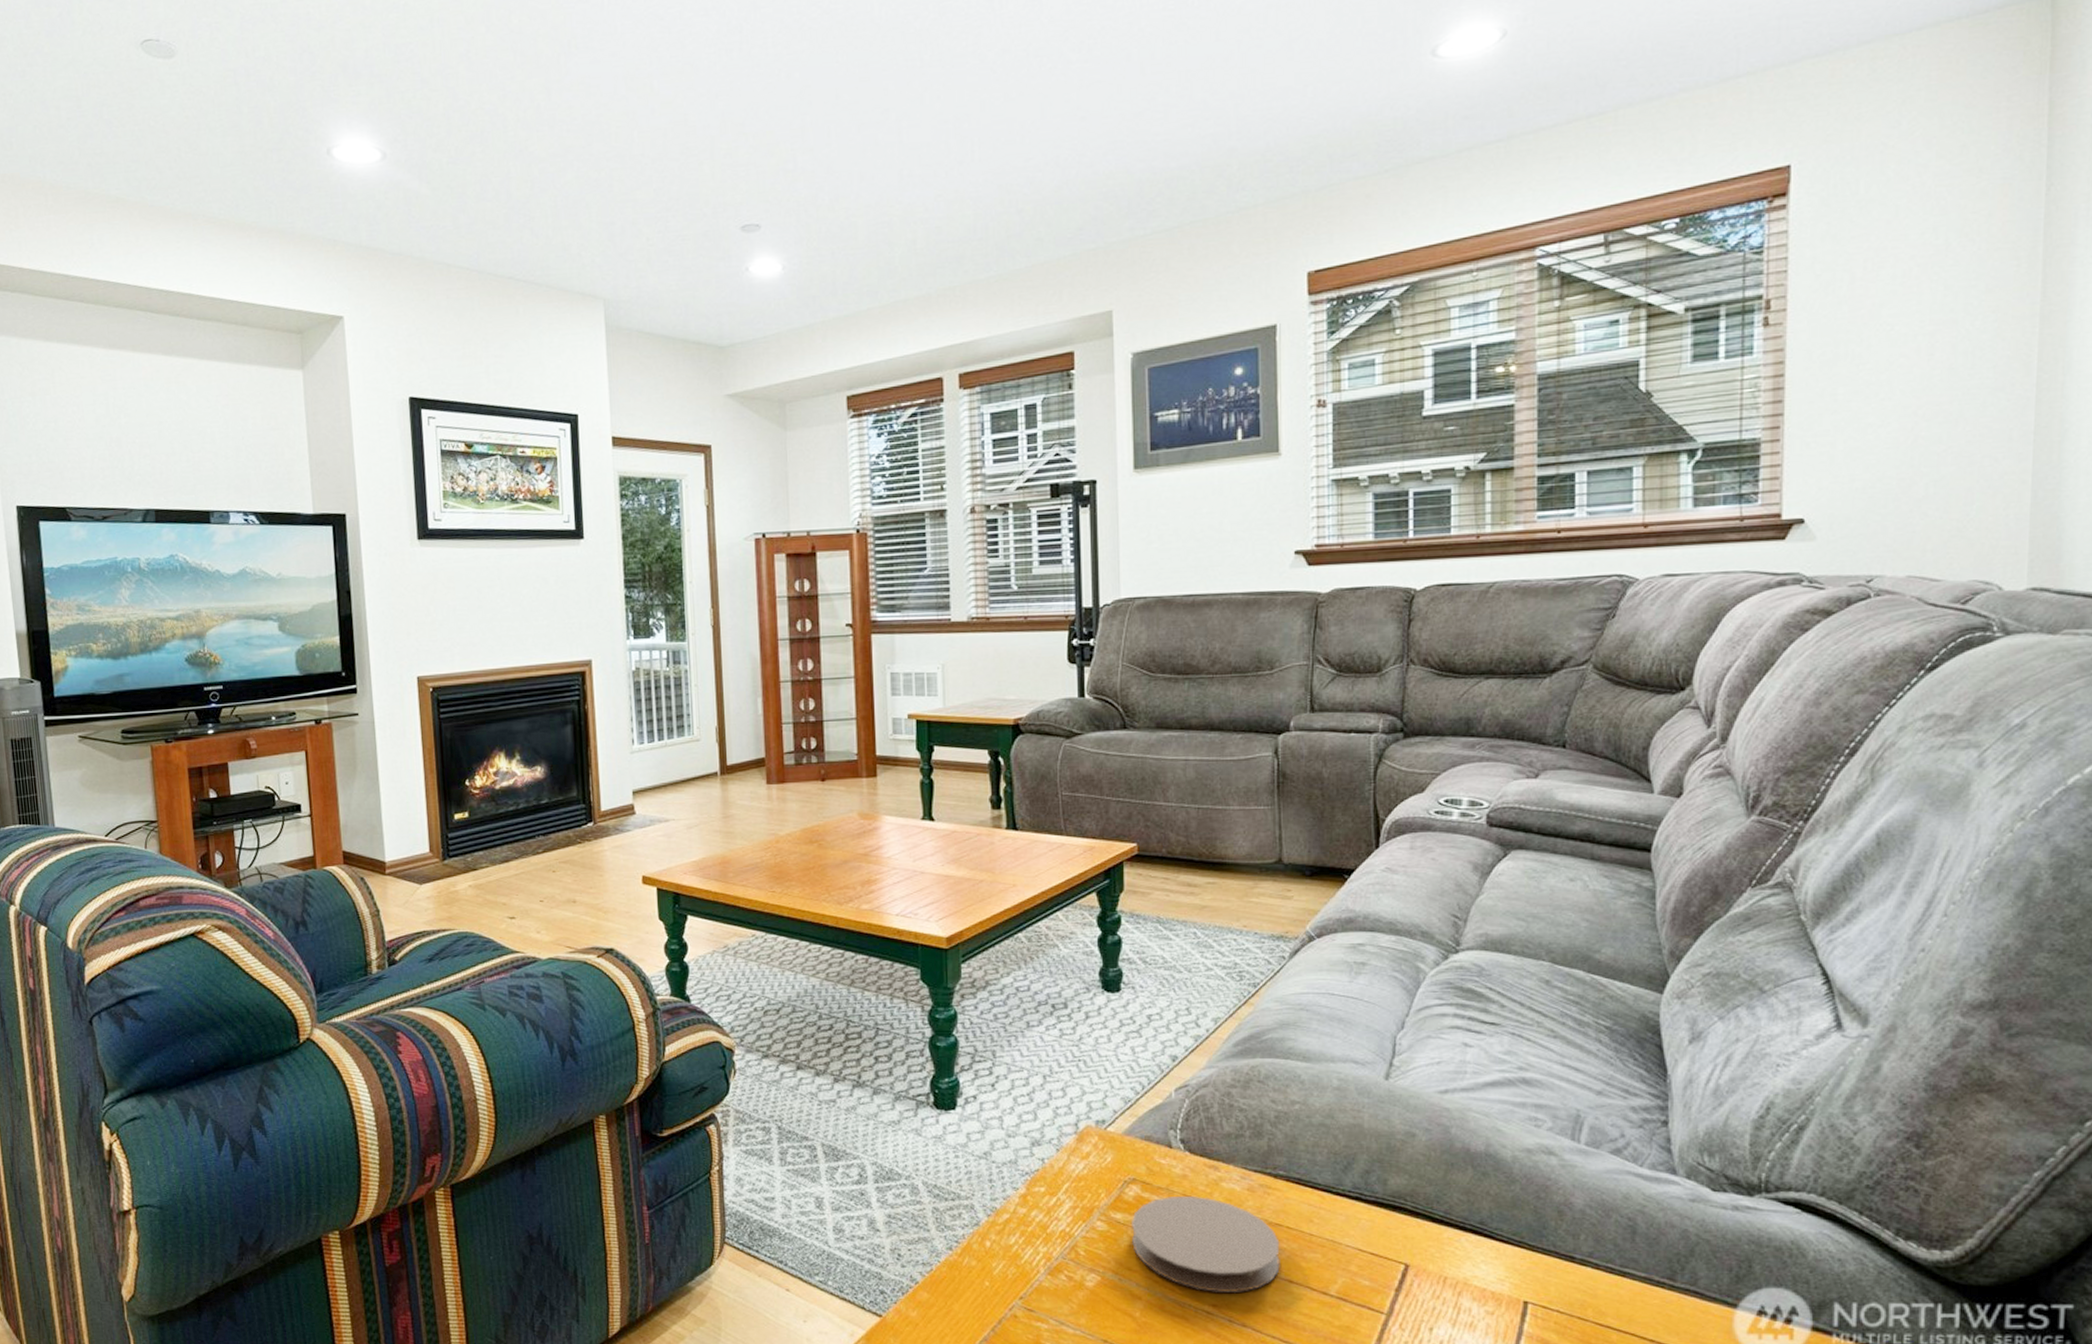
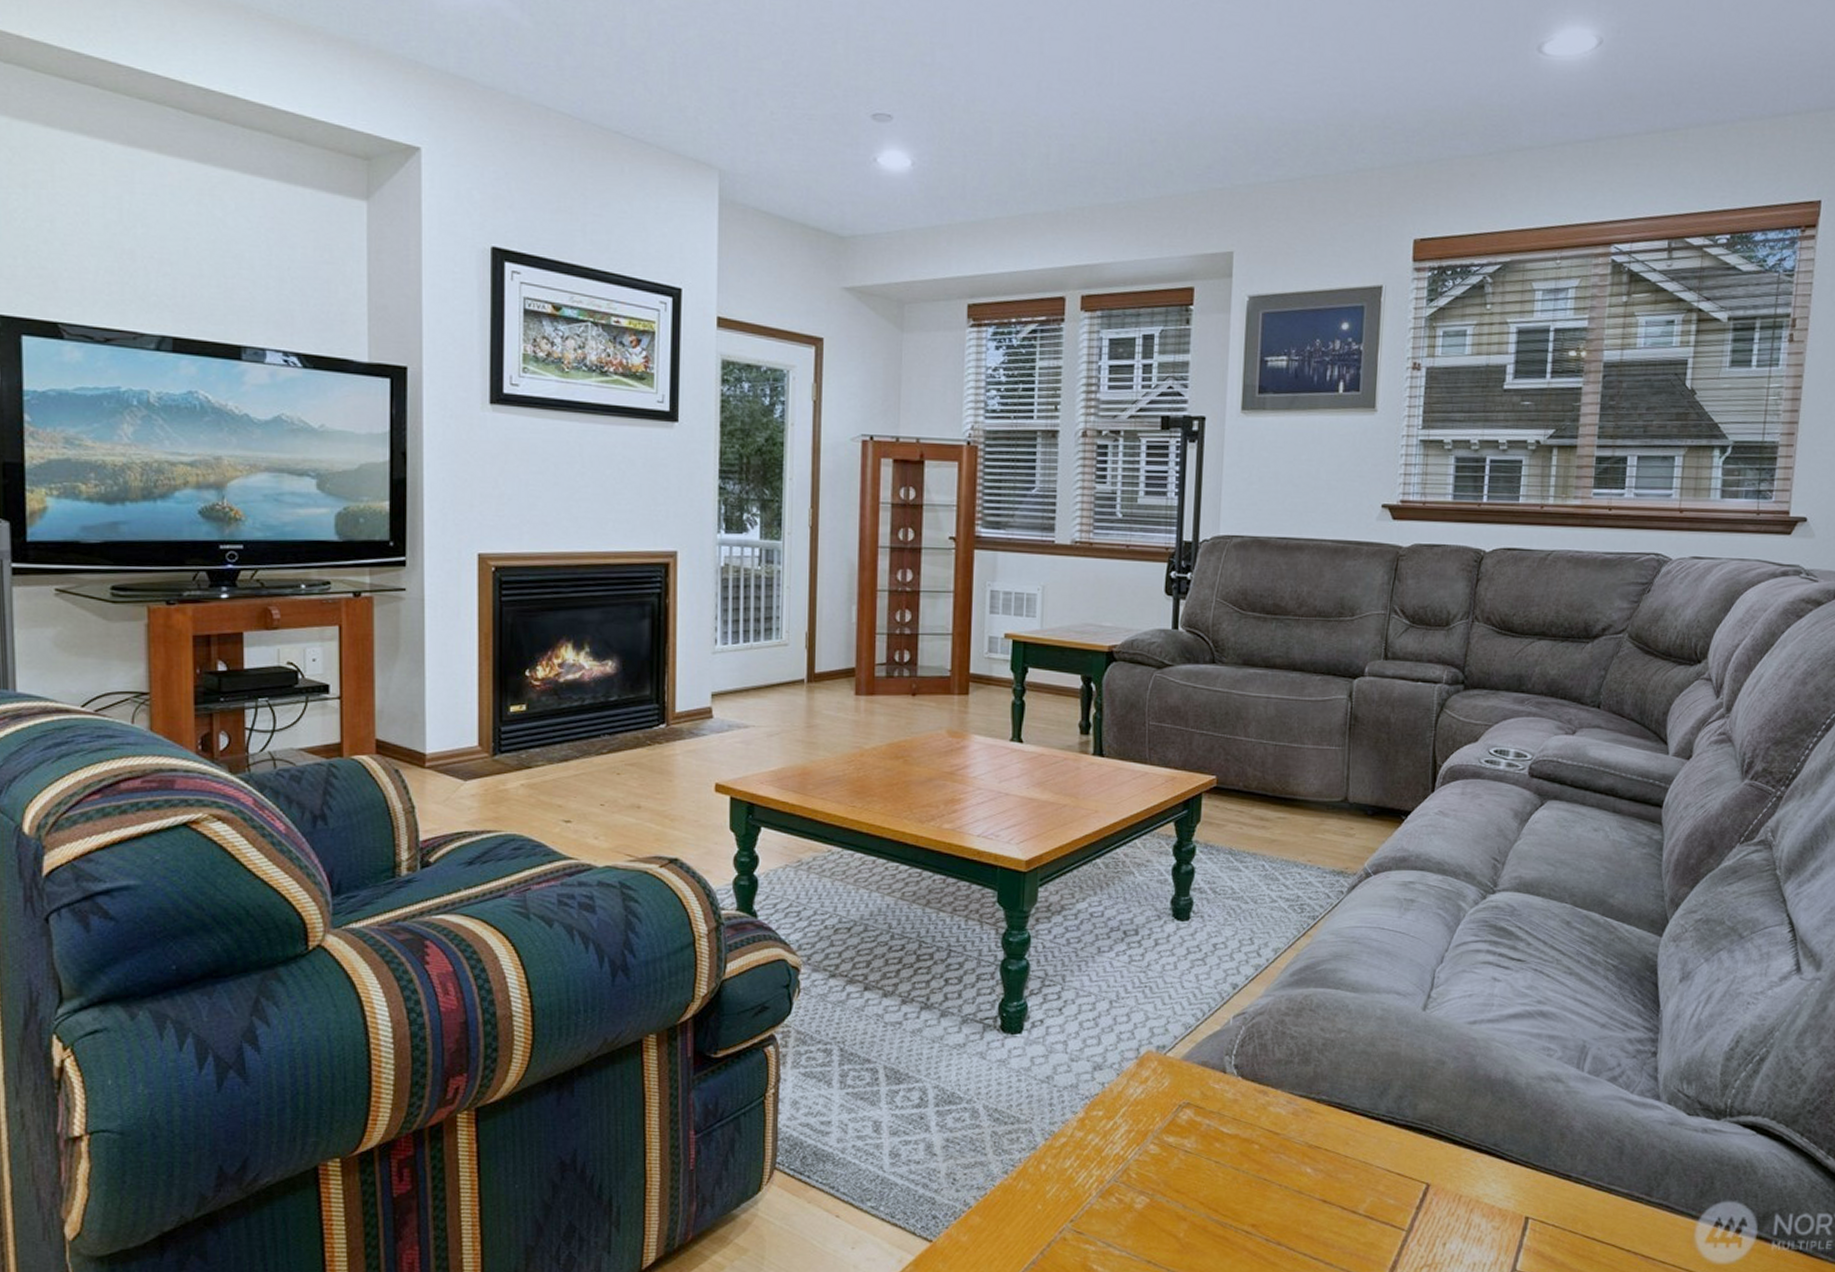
coaster: present [1132,1195,1280,1292] -> none [1182,1119,1318,1212]

